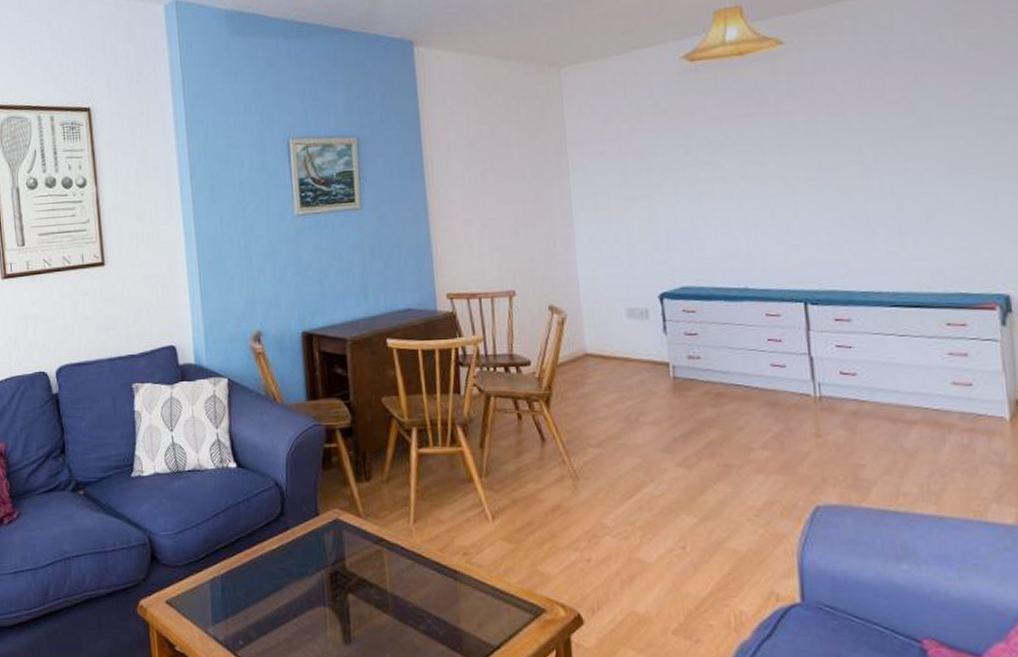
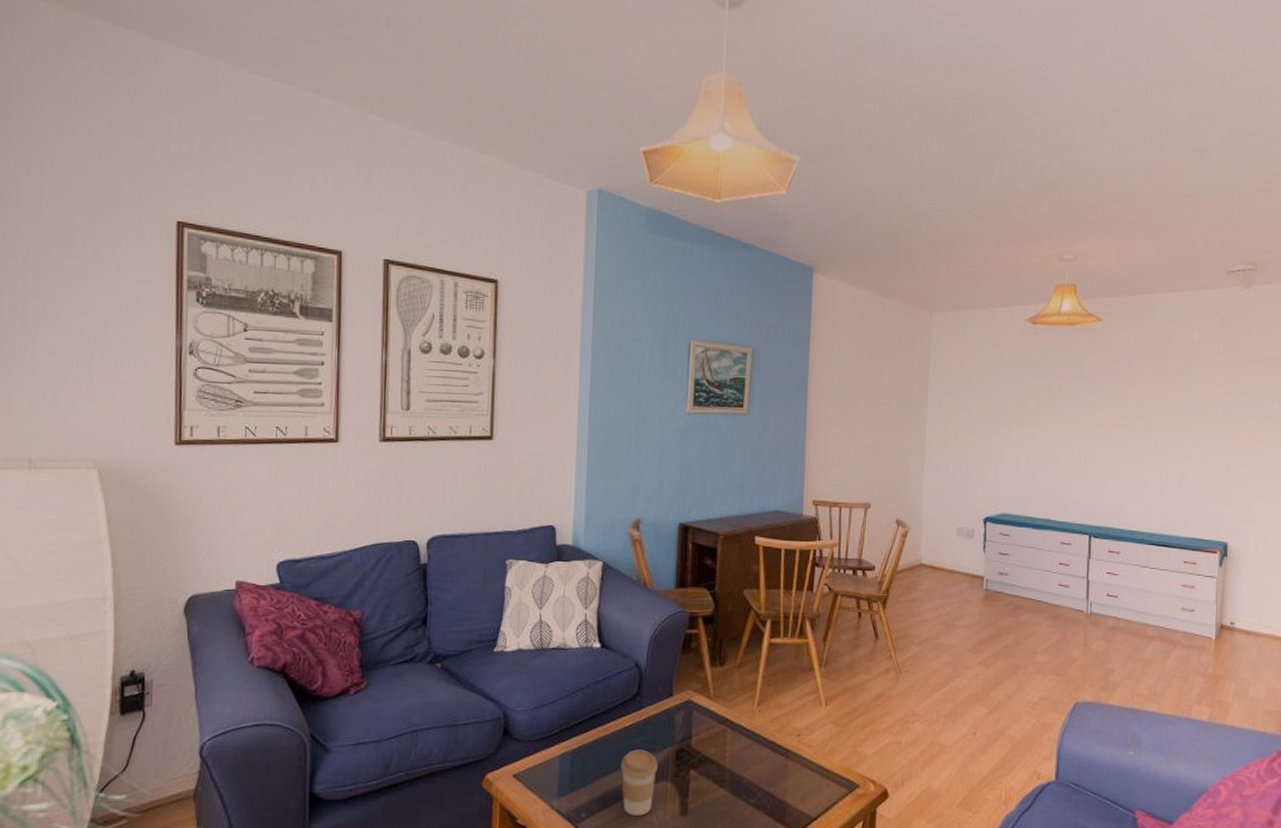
coffee cup: none [273,573,314,643] -> present [620,749,659,816]

